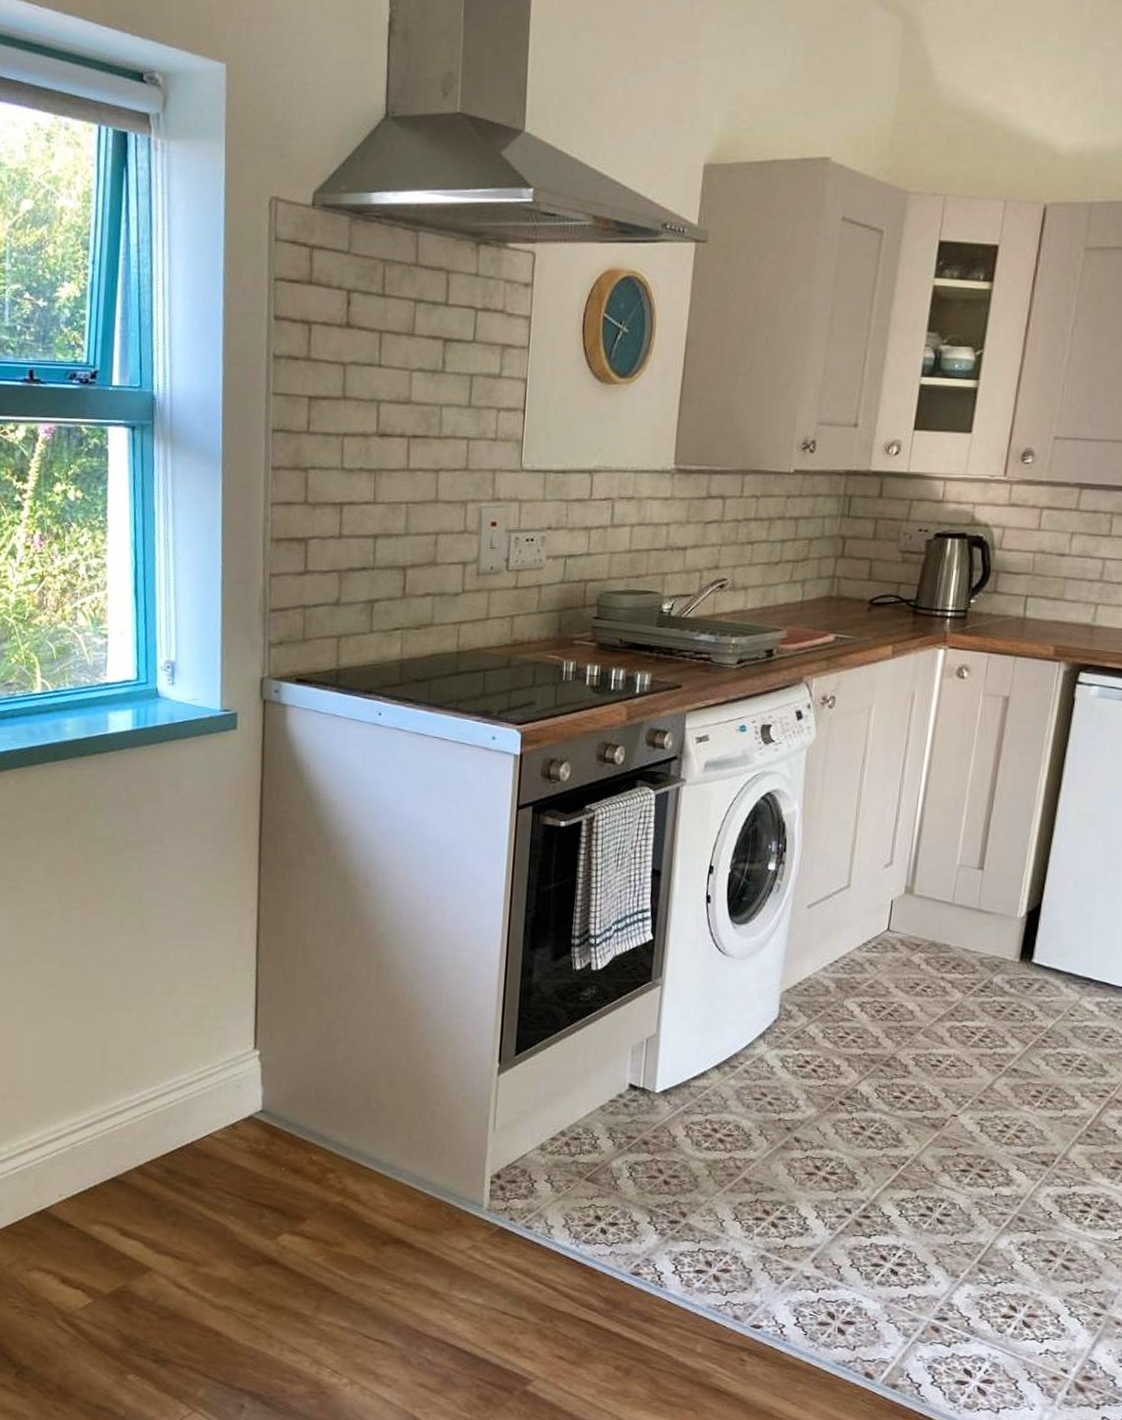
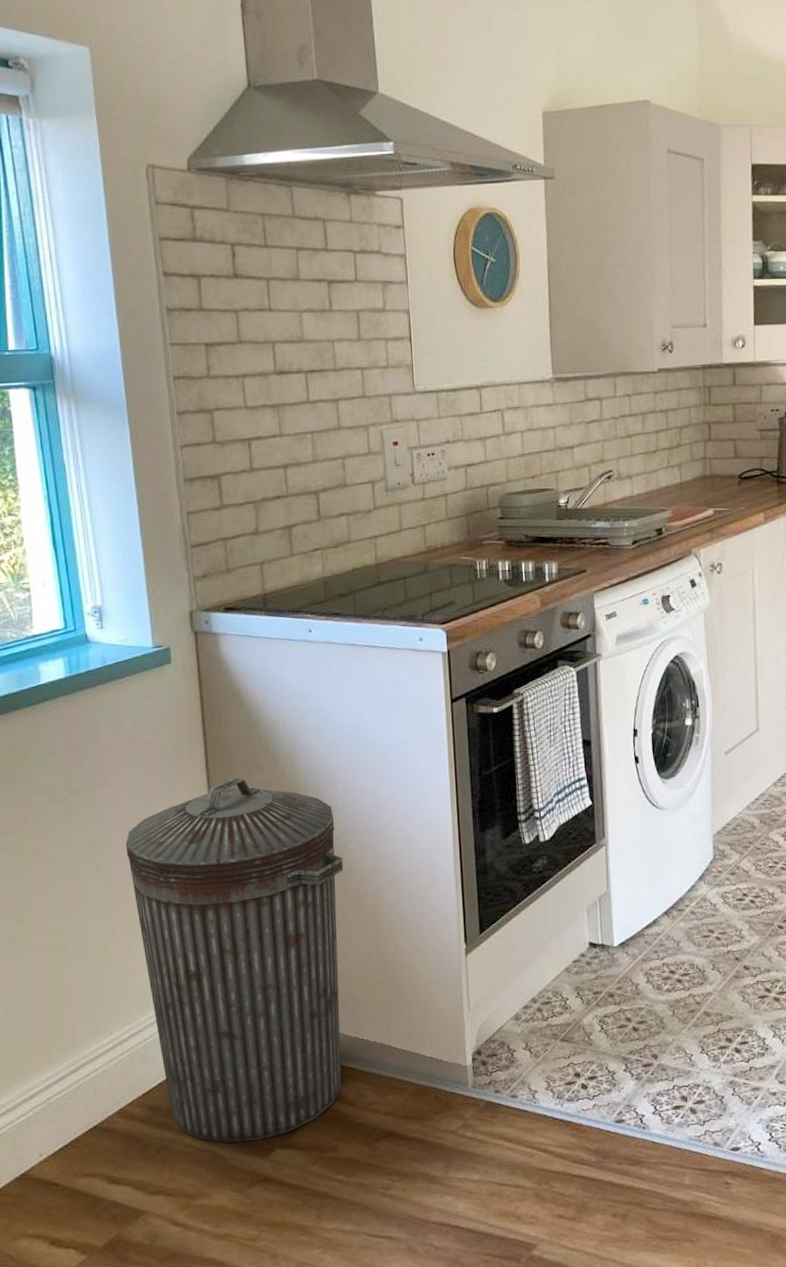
trash can: none [172,855,385,1222] -> present [125,777,344,1143]

